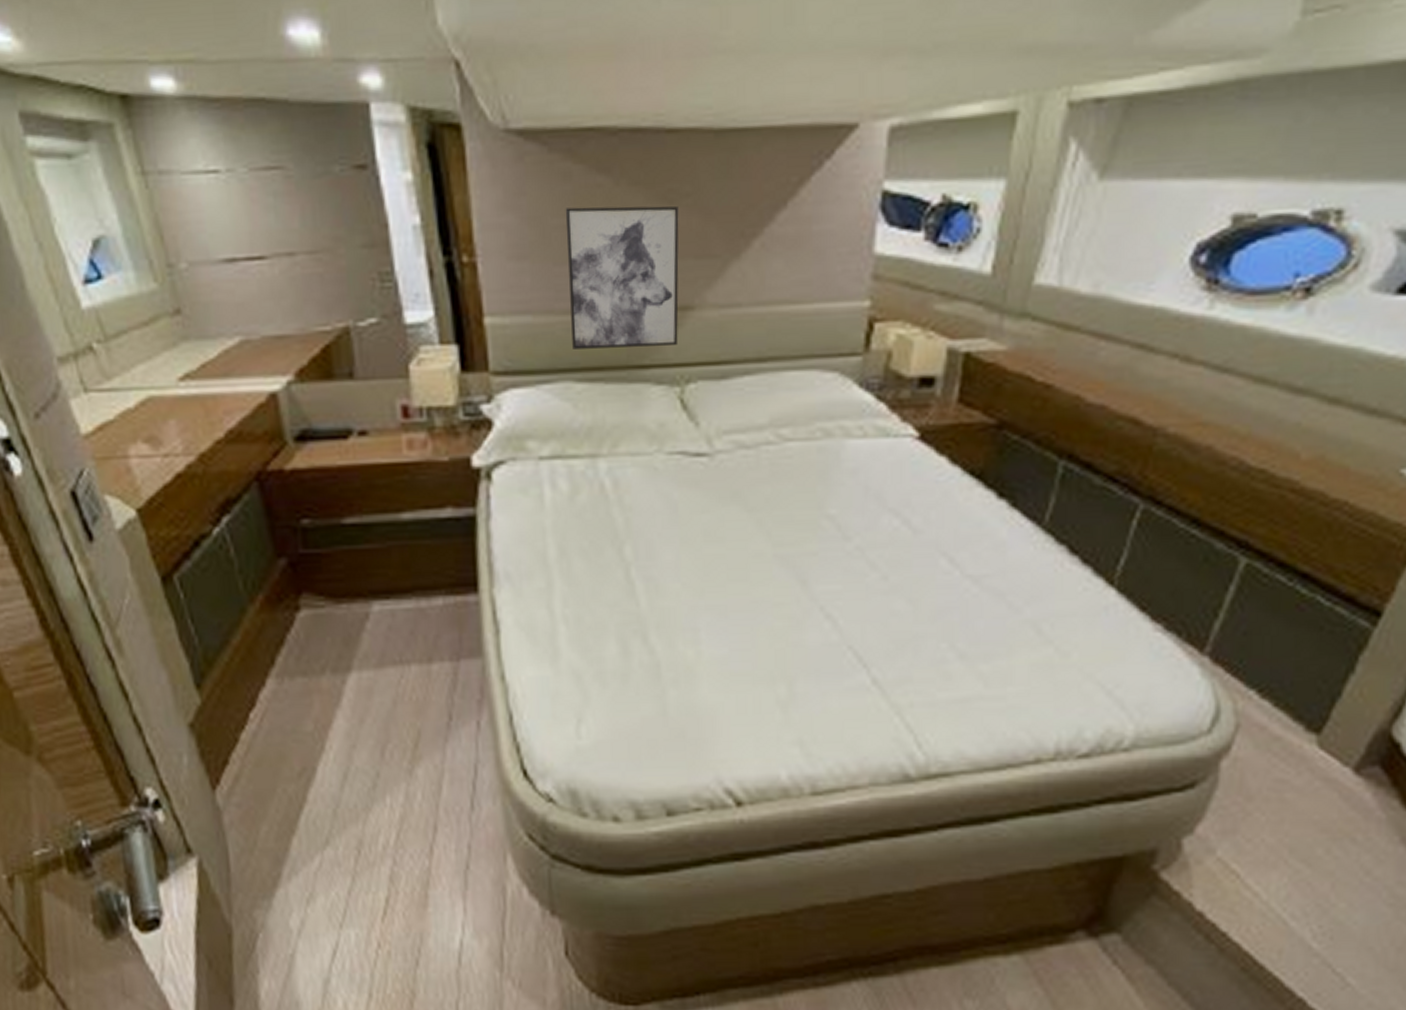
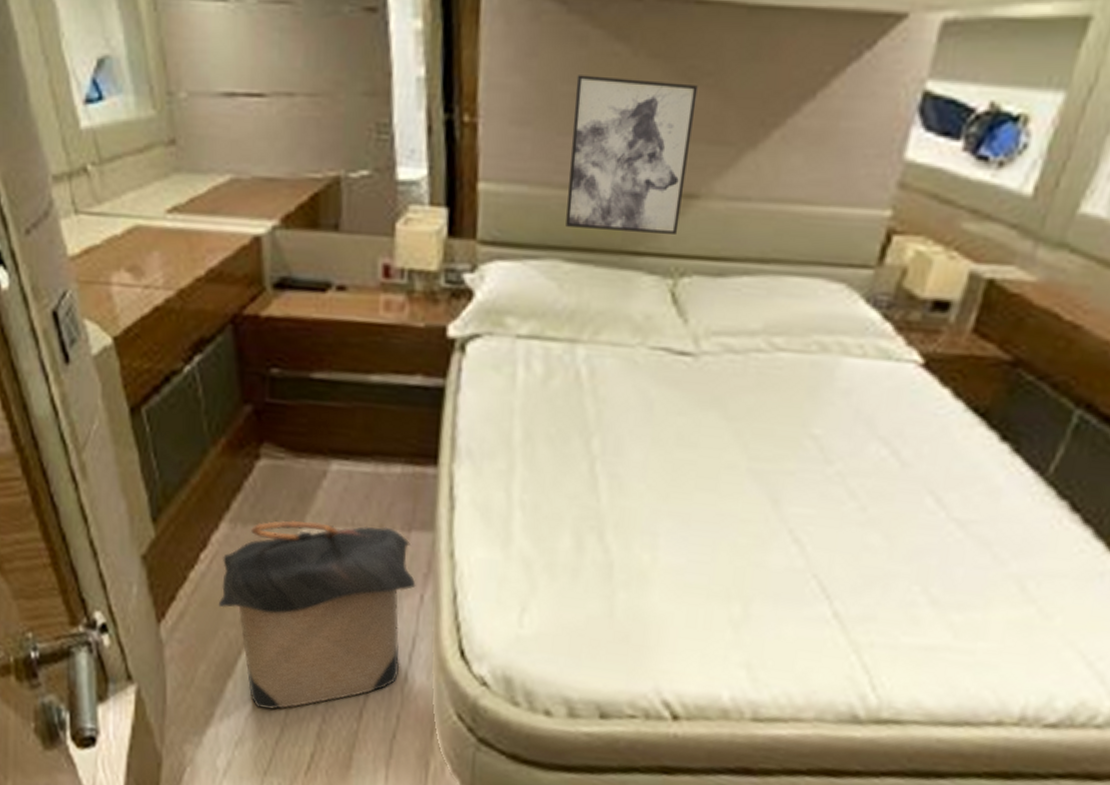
laundry hamper: none [273,659,471,861] -> present [219,520,416,710]

